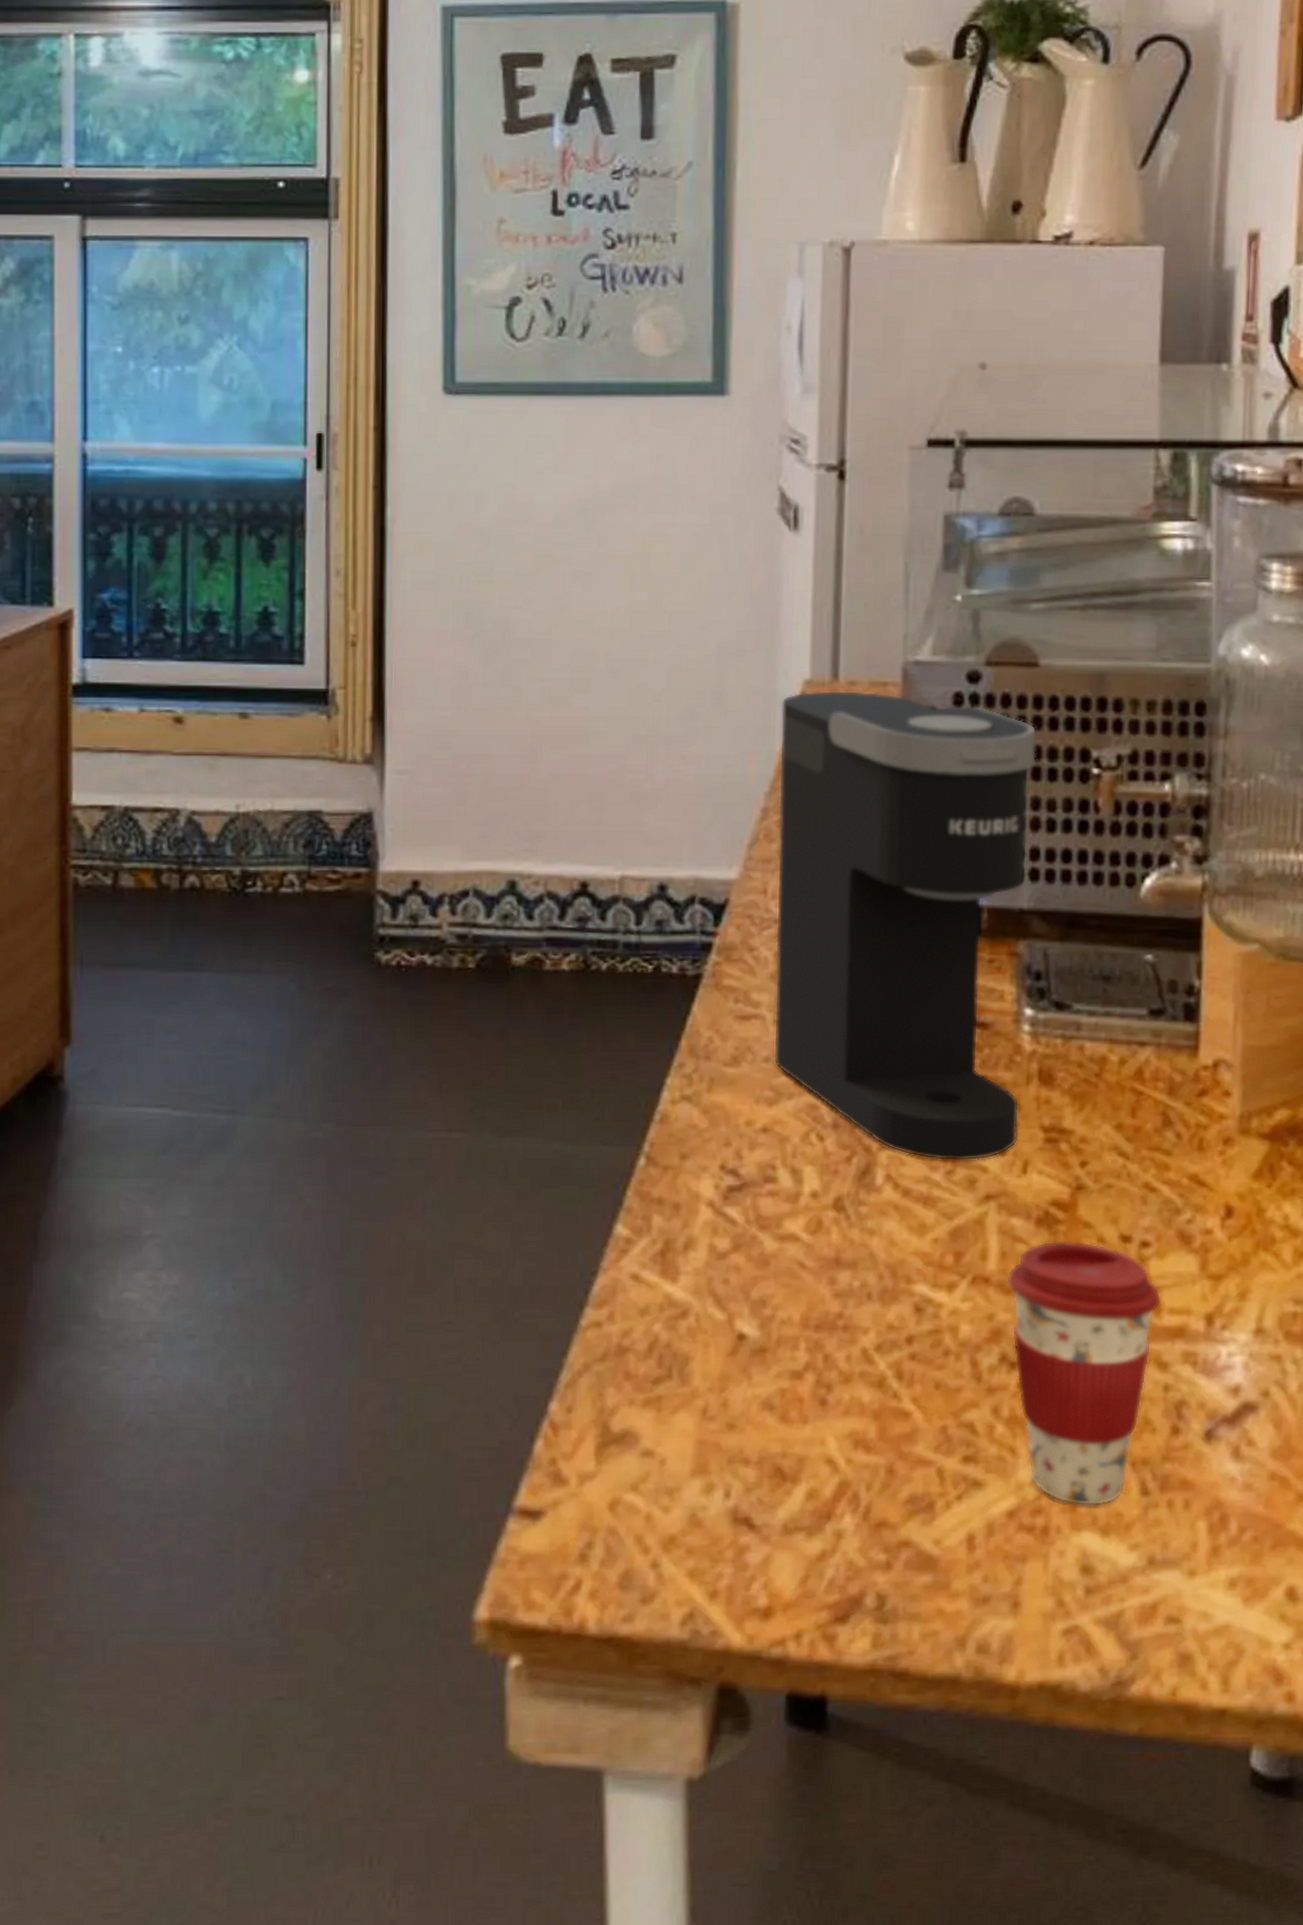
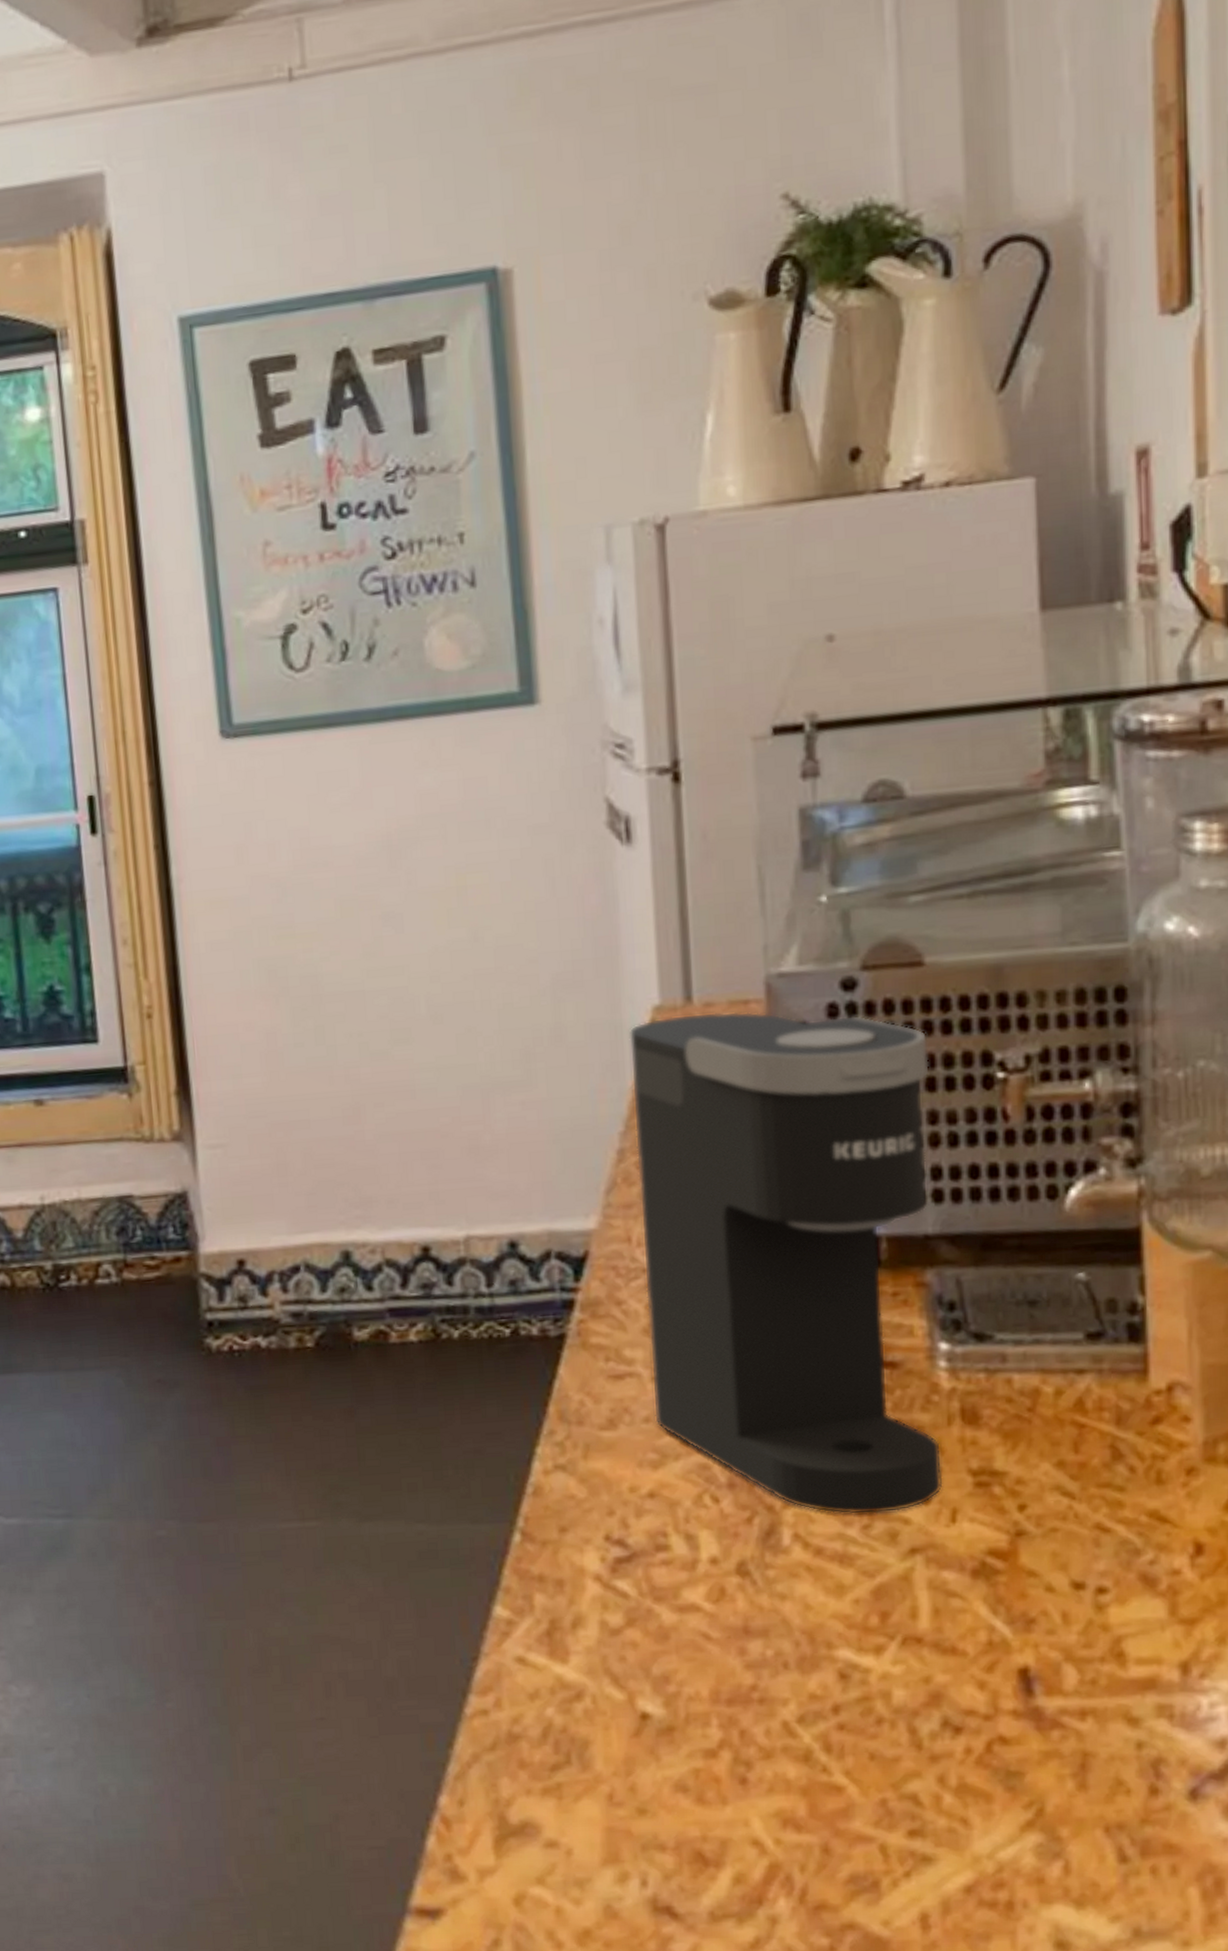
coffee cup: present [1006,1240,1161,1506] -> none [942,1591,1125,1877]

